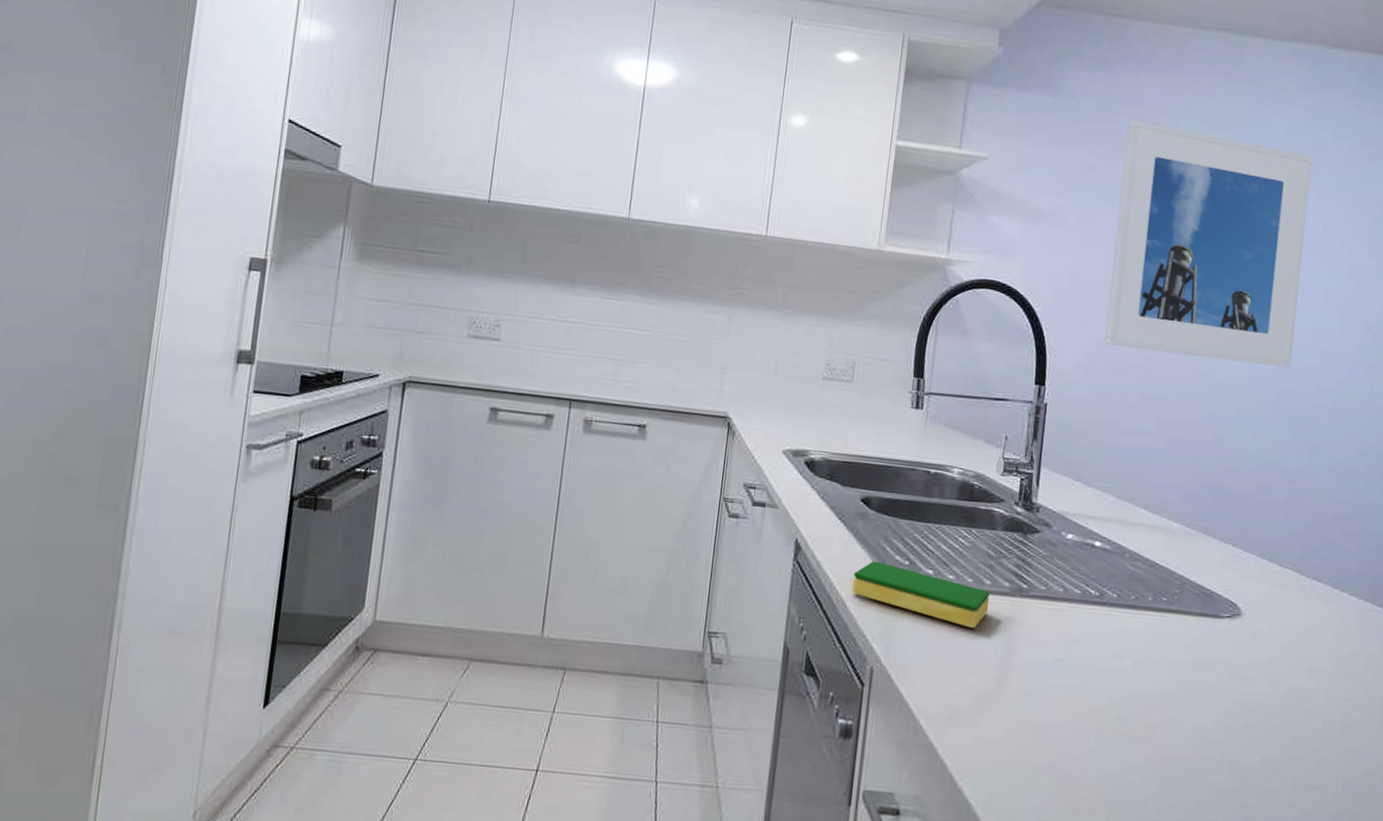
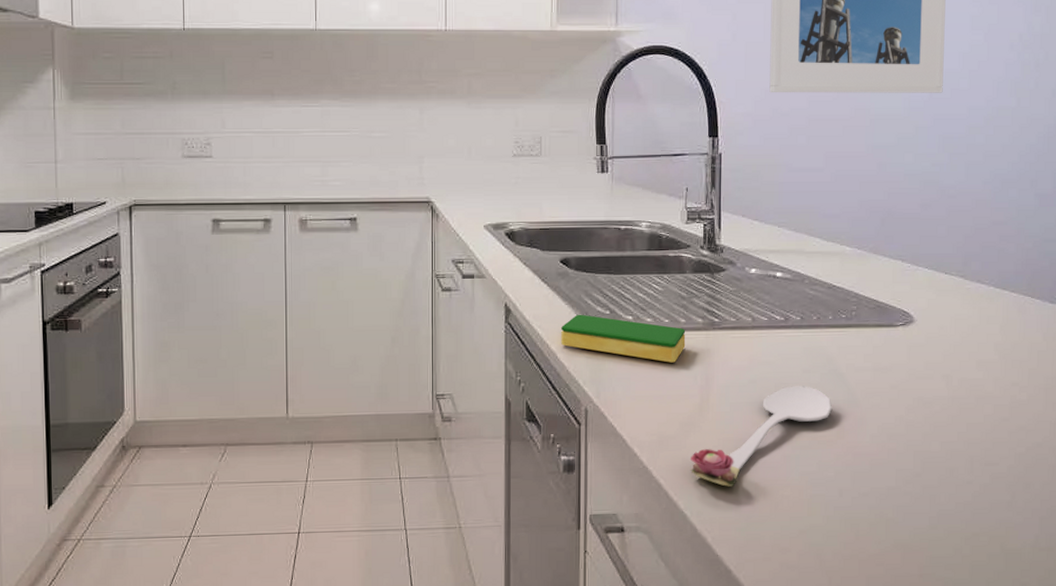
spoon: none [980,670,1144,778] -> present [690,386,832,487]

